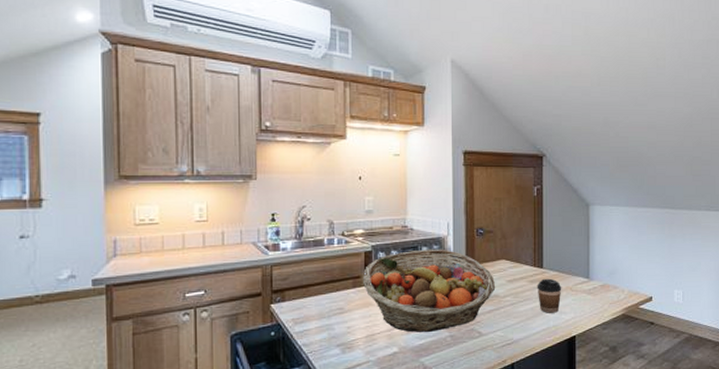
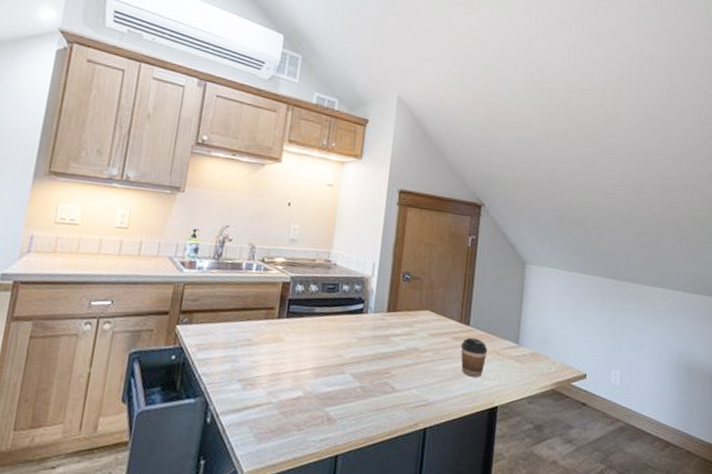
fruit basket: present [363,249,496,333] -> none [276,287,417,380]

